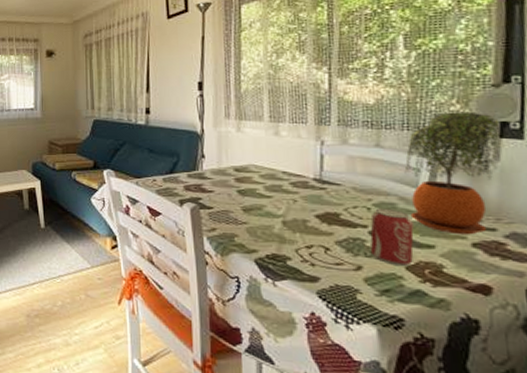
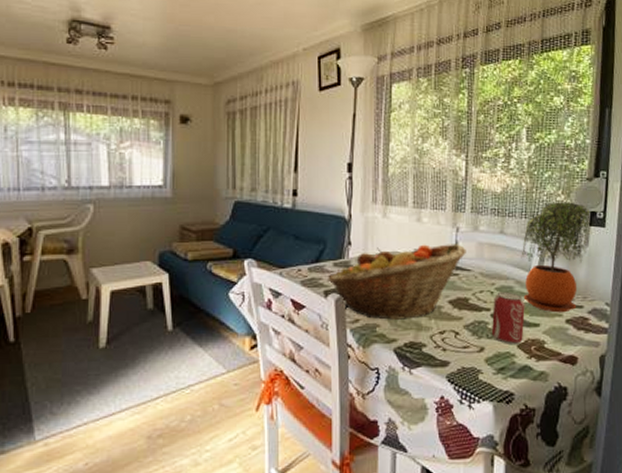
fruit basket: none [182,157,334,232] -> present [328,244,466,320]

